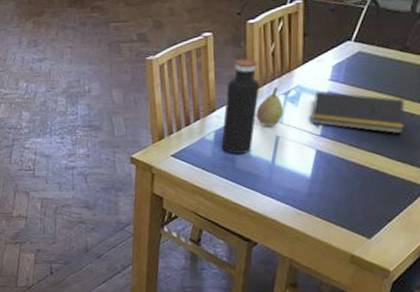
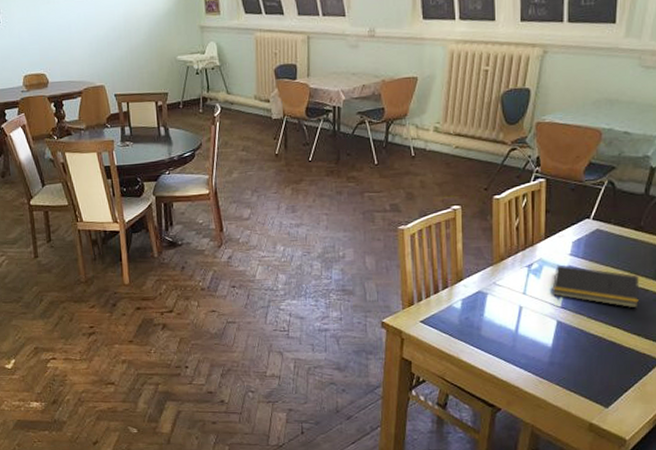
water bottle: present [221,58,259,154] -> none [468,231,504,322]
fruit: present [256,86,283,126] -> none [500,258,526,296]

